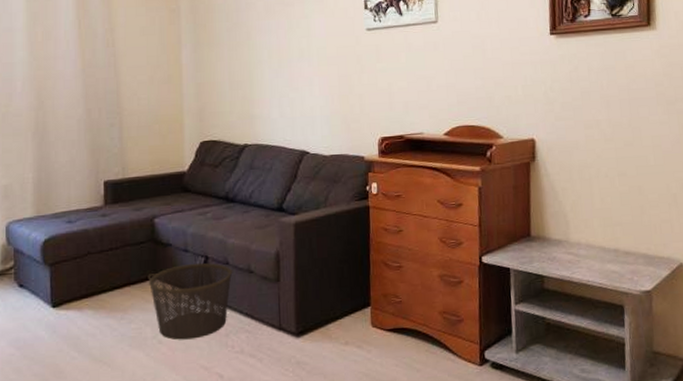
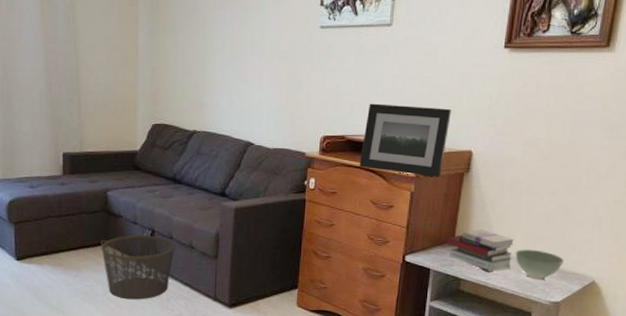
picture frame: none [421,98,508,170] -> present [359,103,451,177]
books: none [520,219,594,266] -> present [444,229,514,272]
bowl: none [595,235,648,269] -> present [515,249,565,281]

